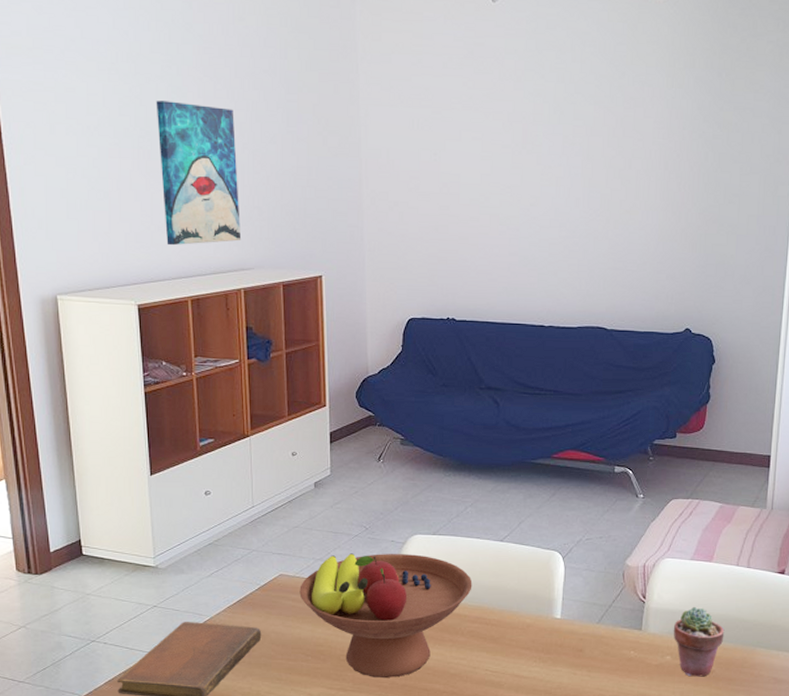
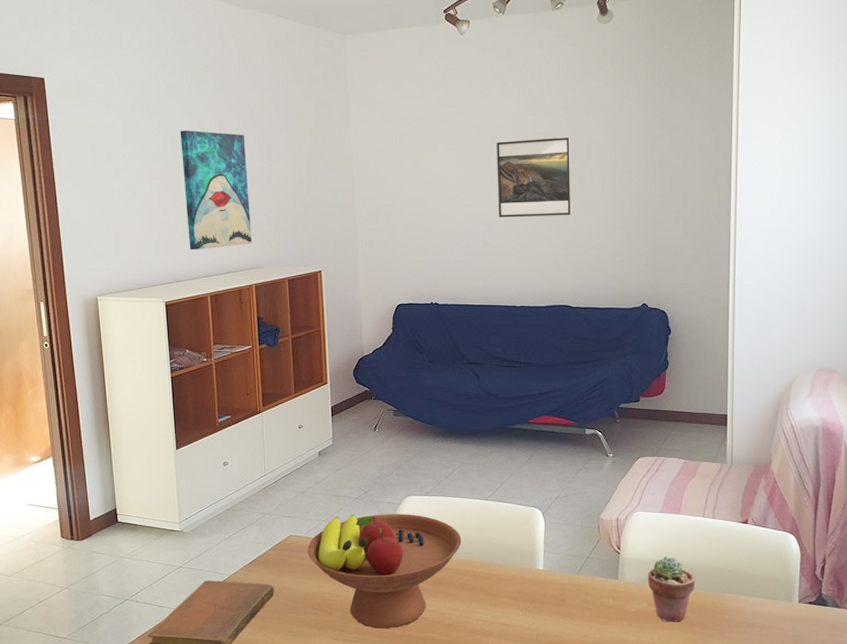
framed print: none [528,131,615,225] -> present [497,137,572,218]

